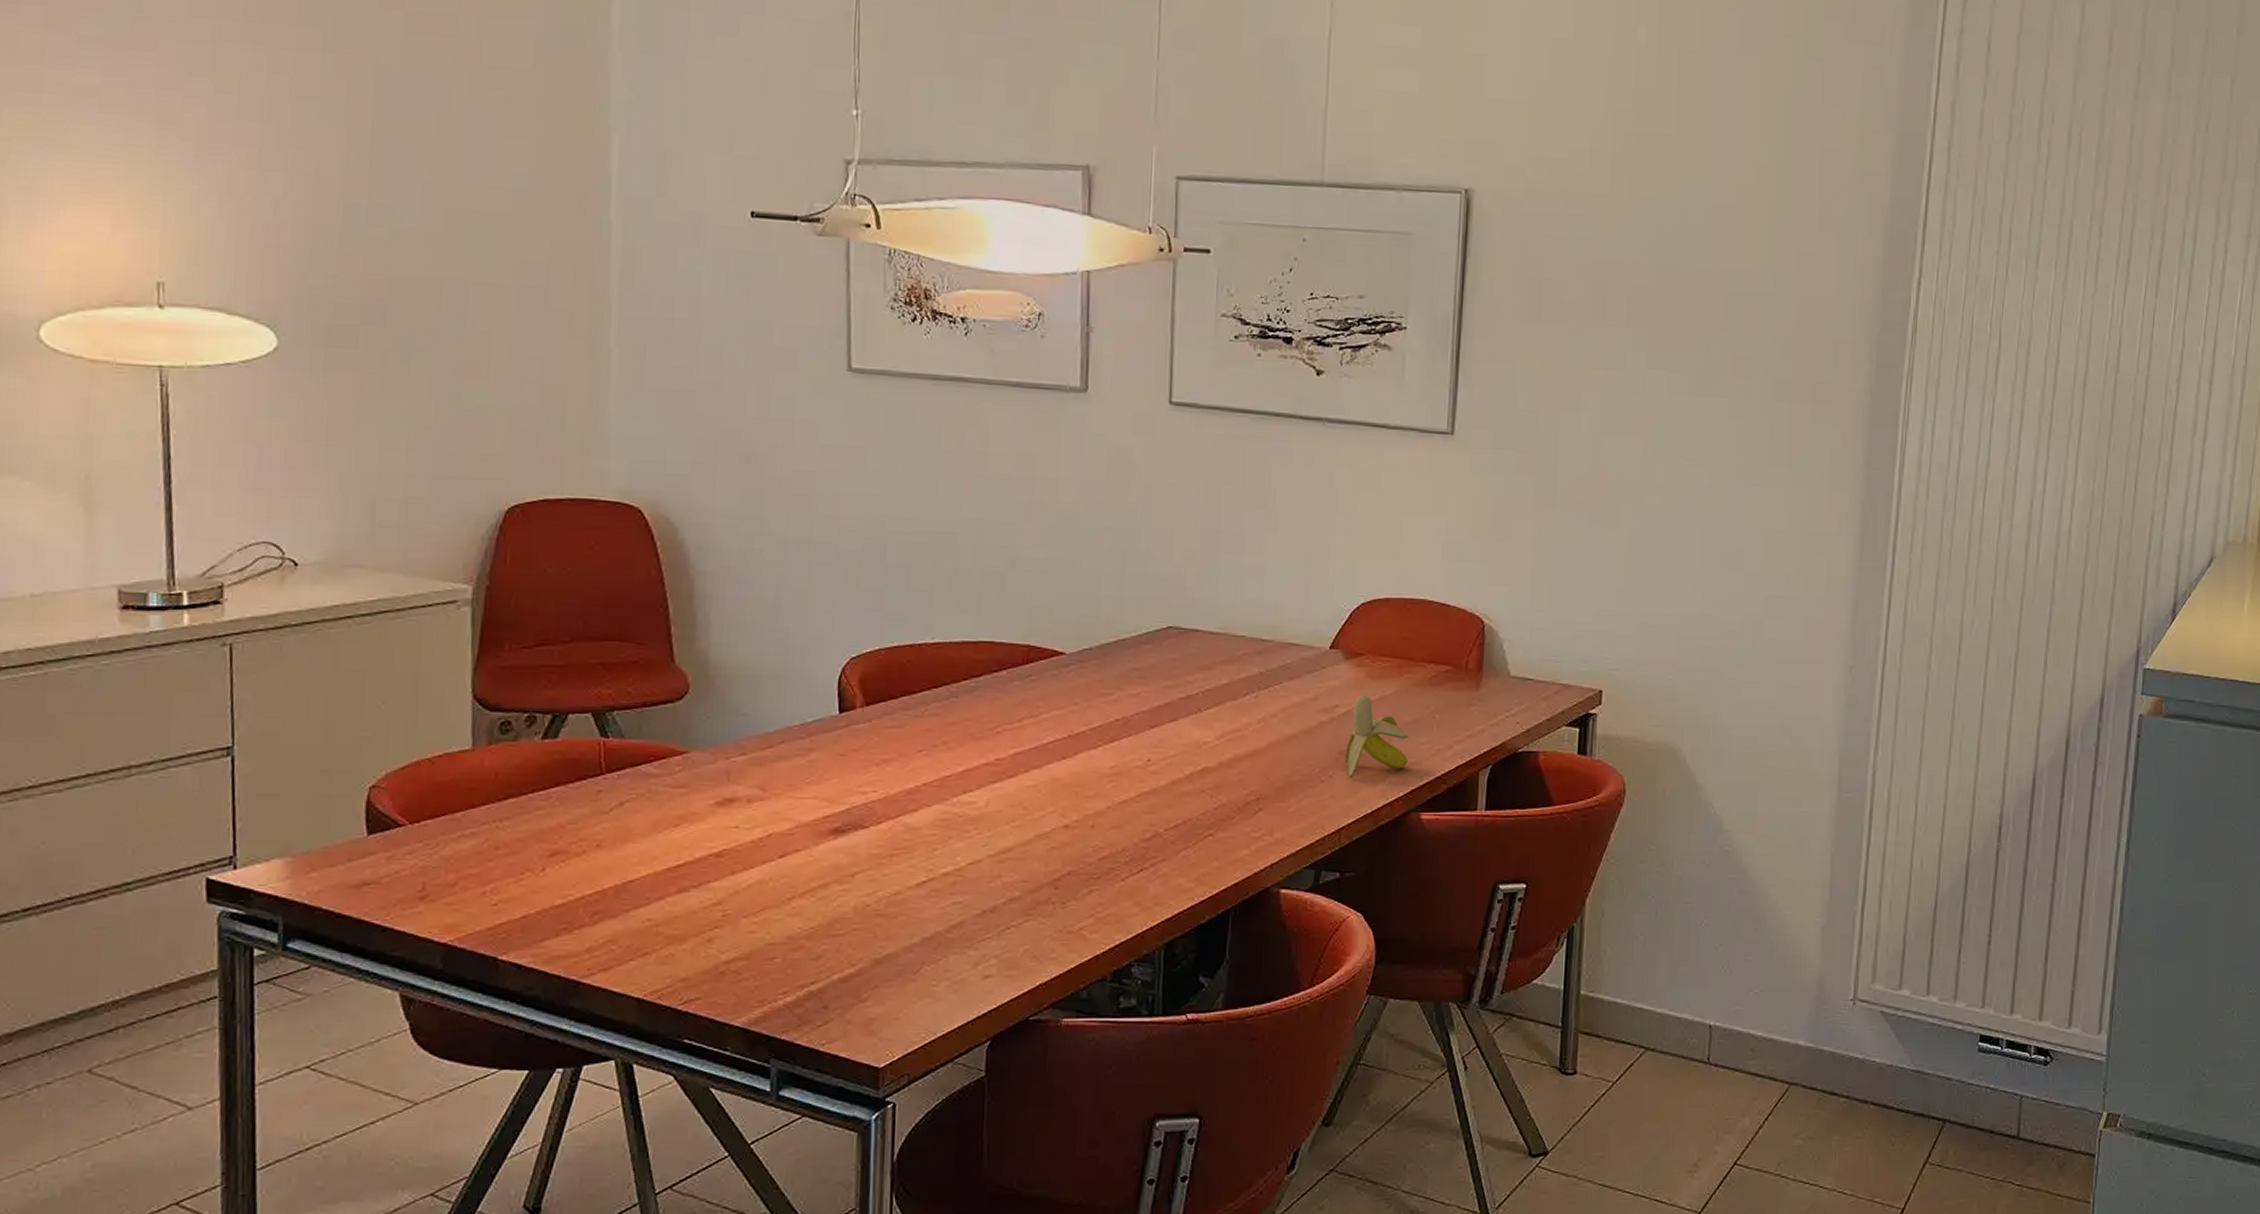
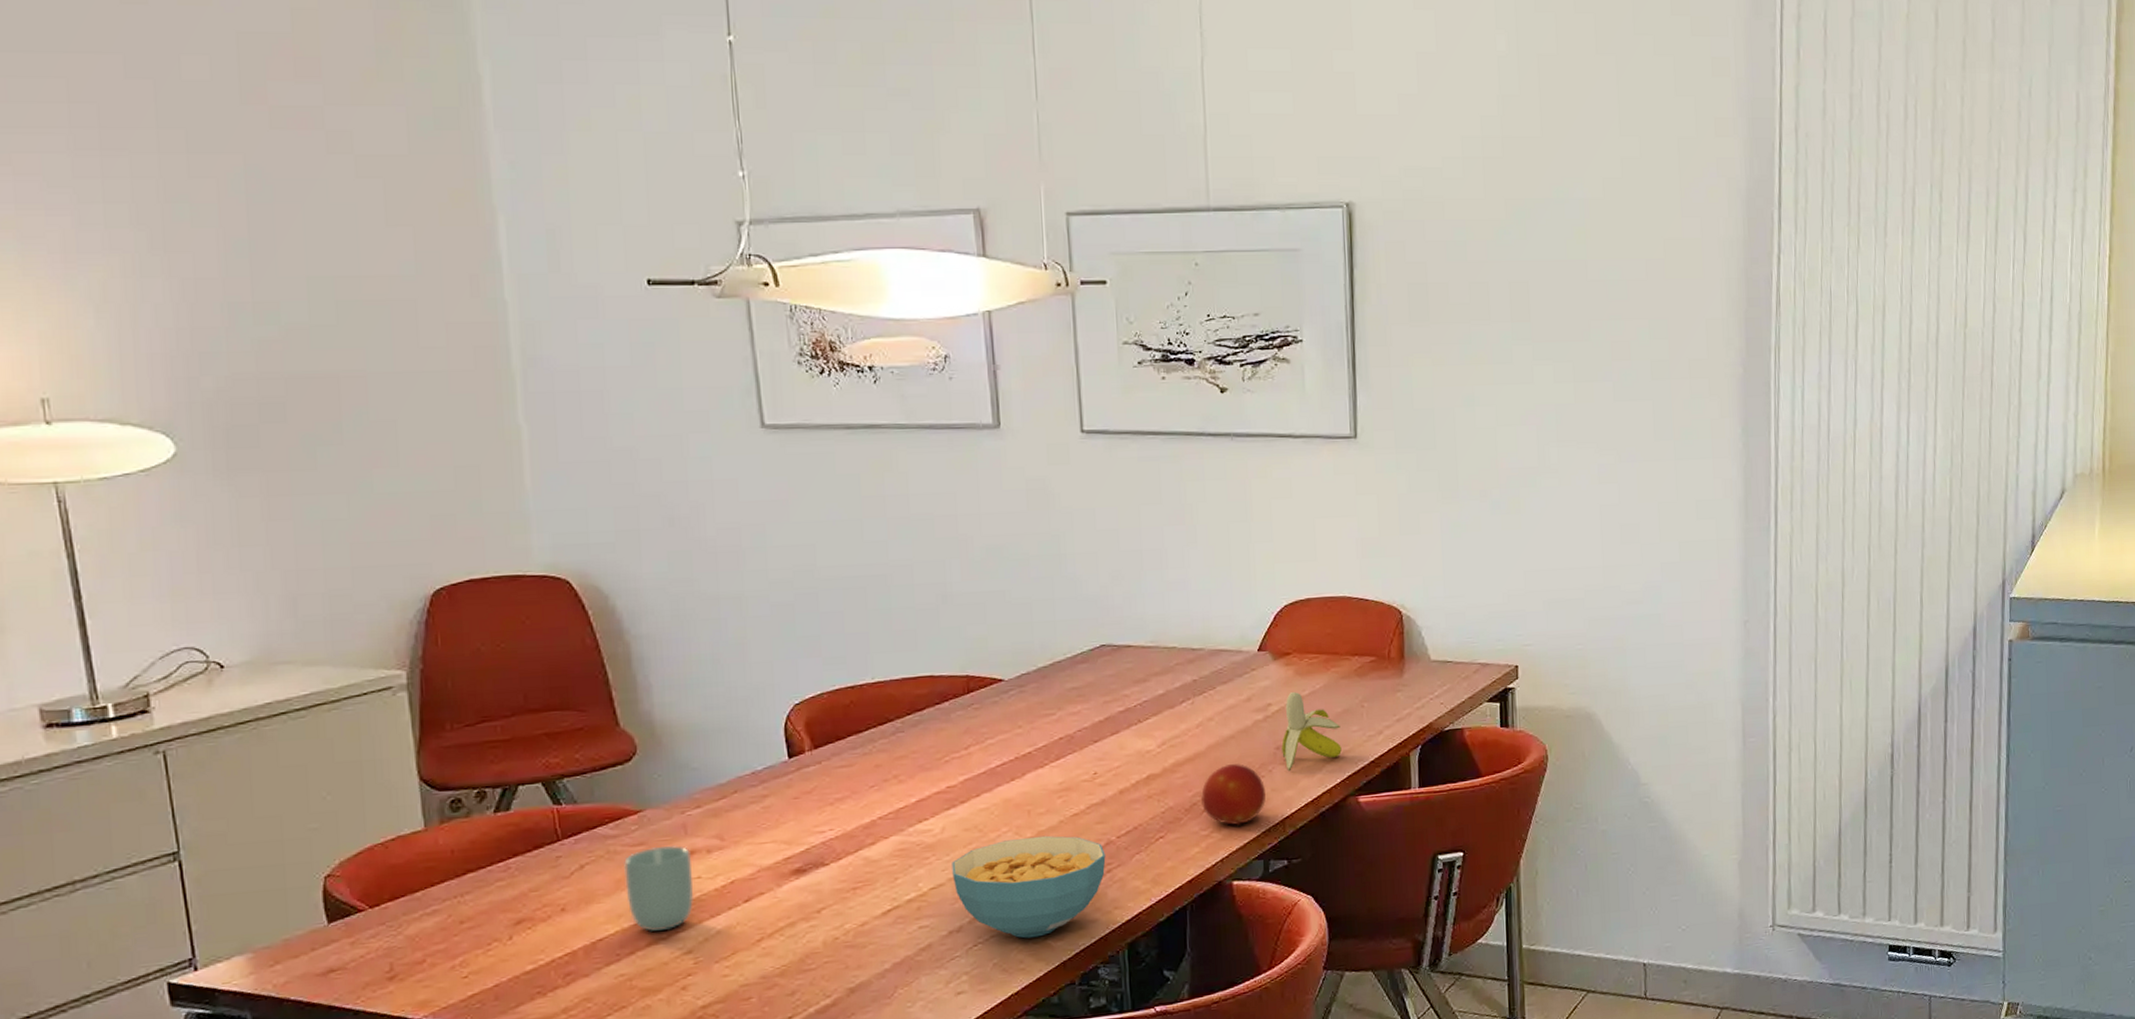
cup: none [662,790,731,878] -> present [624,846,695,931]
cereal bowl: none [992,820,1151,927] -> present [952,835,1106,939]
fruit: none [1256,765,1324,832] -> present [1201,764,1267,827]

